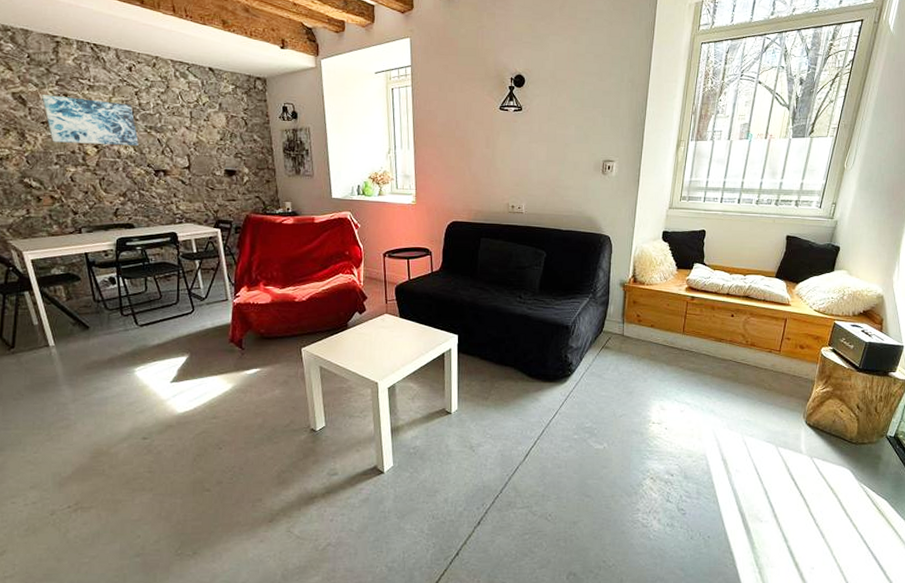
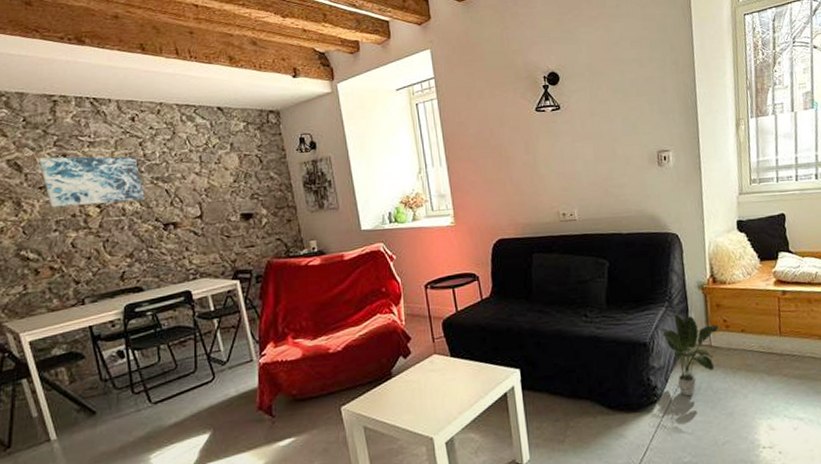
potted plant: none [583,305,632,374] -> present [661,314,719,396]

